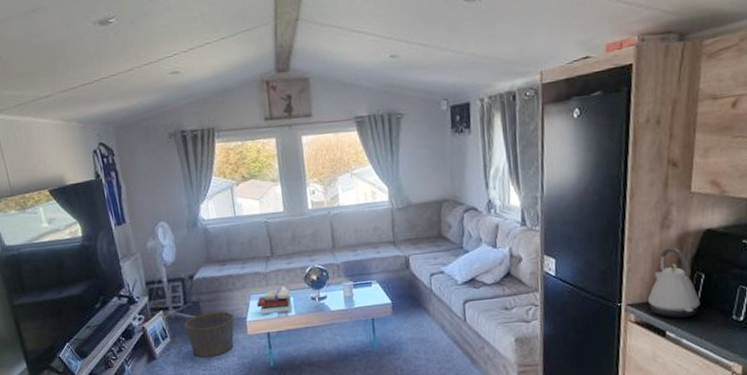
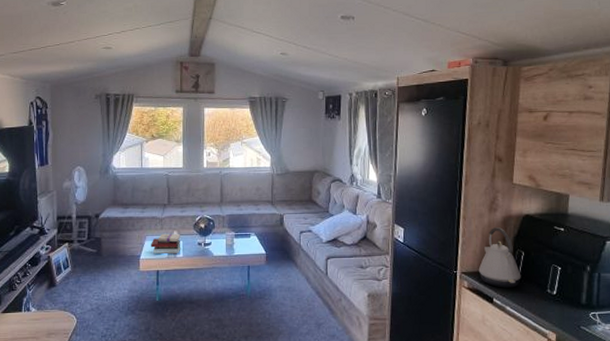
basket: present [184,310,235,357] -> none [85,247,130,288]

